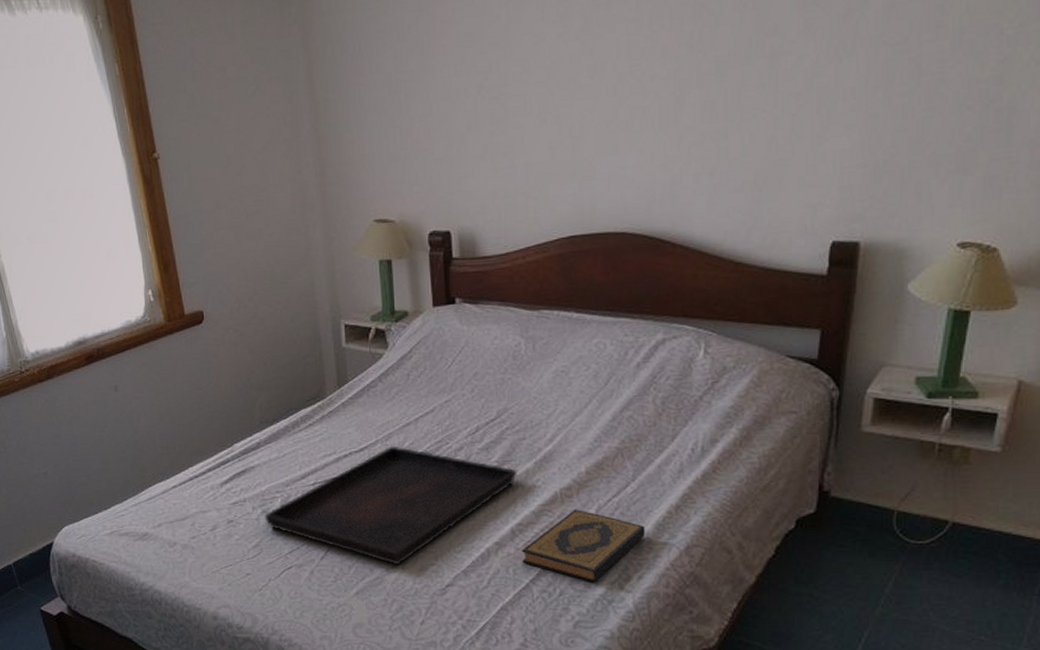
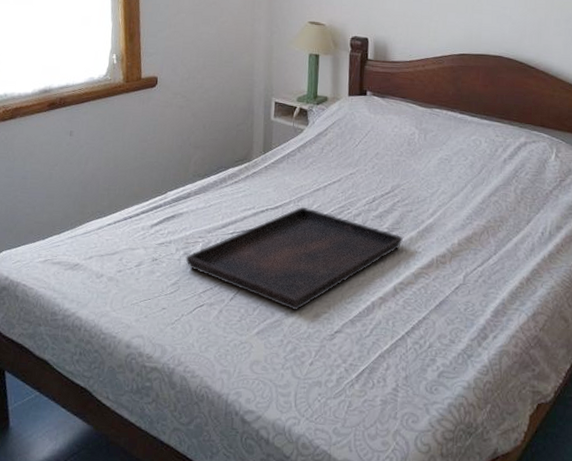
hardback book: present [522,509,645,583] -> none [401,274,502,339]

